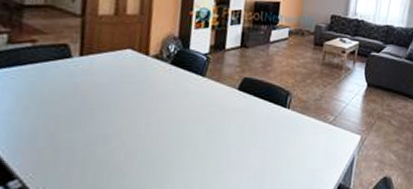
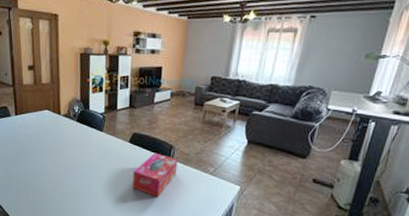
tissue box: none [239,101,295,158] -> present [132,152,178,198]

